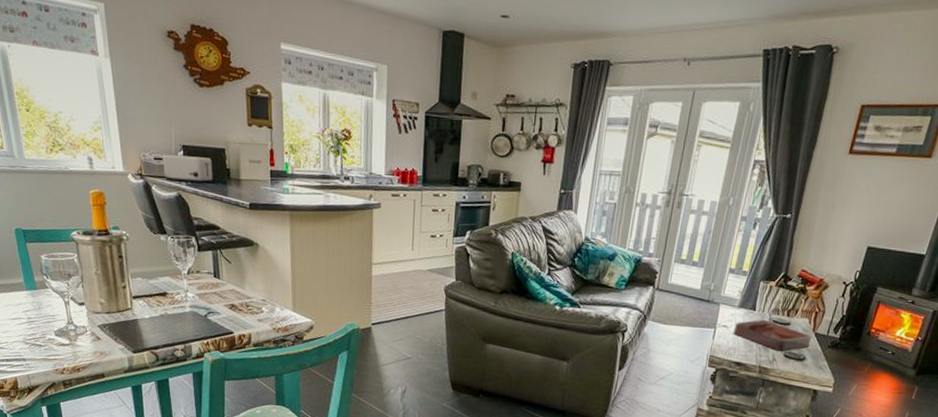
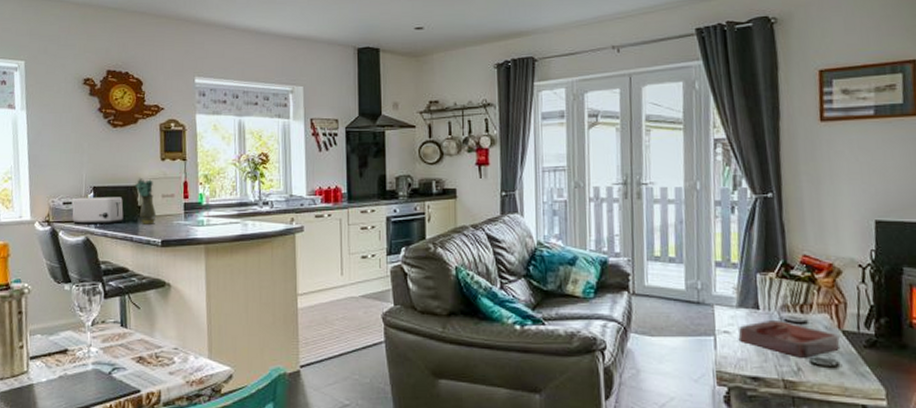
vase: none [222,140,245,188] -> present [134,177,157,224]

